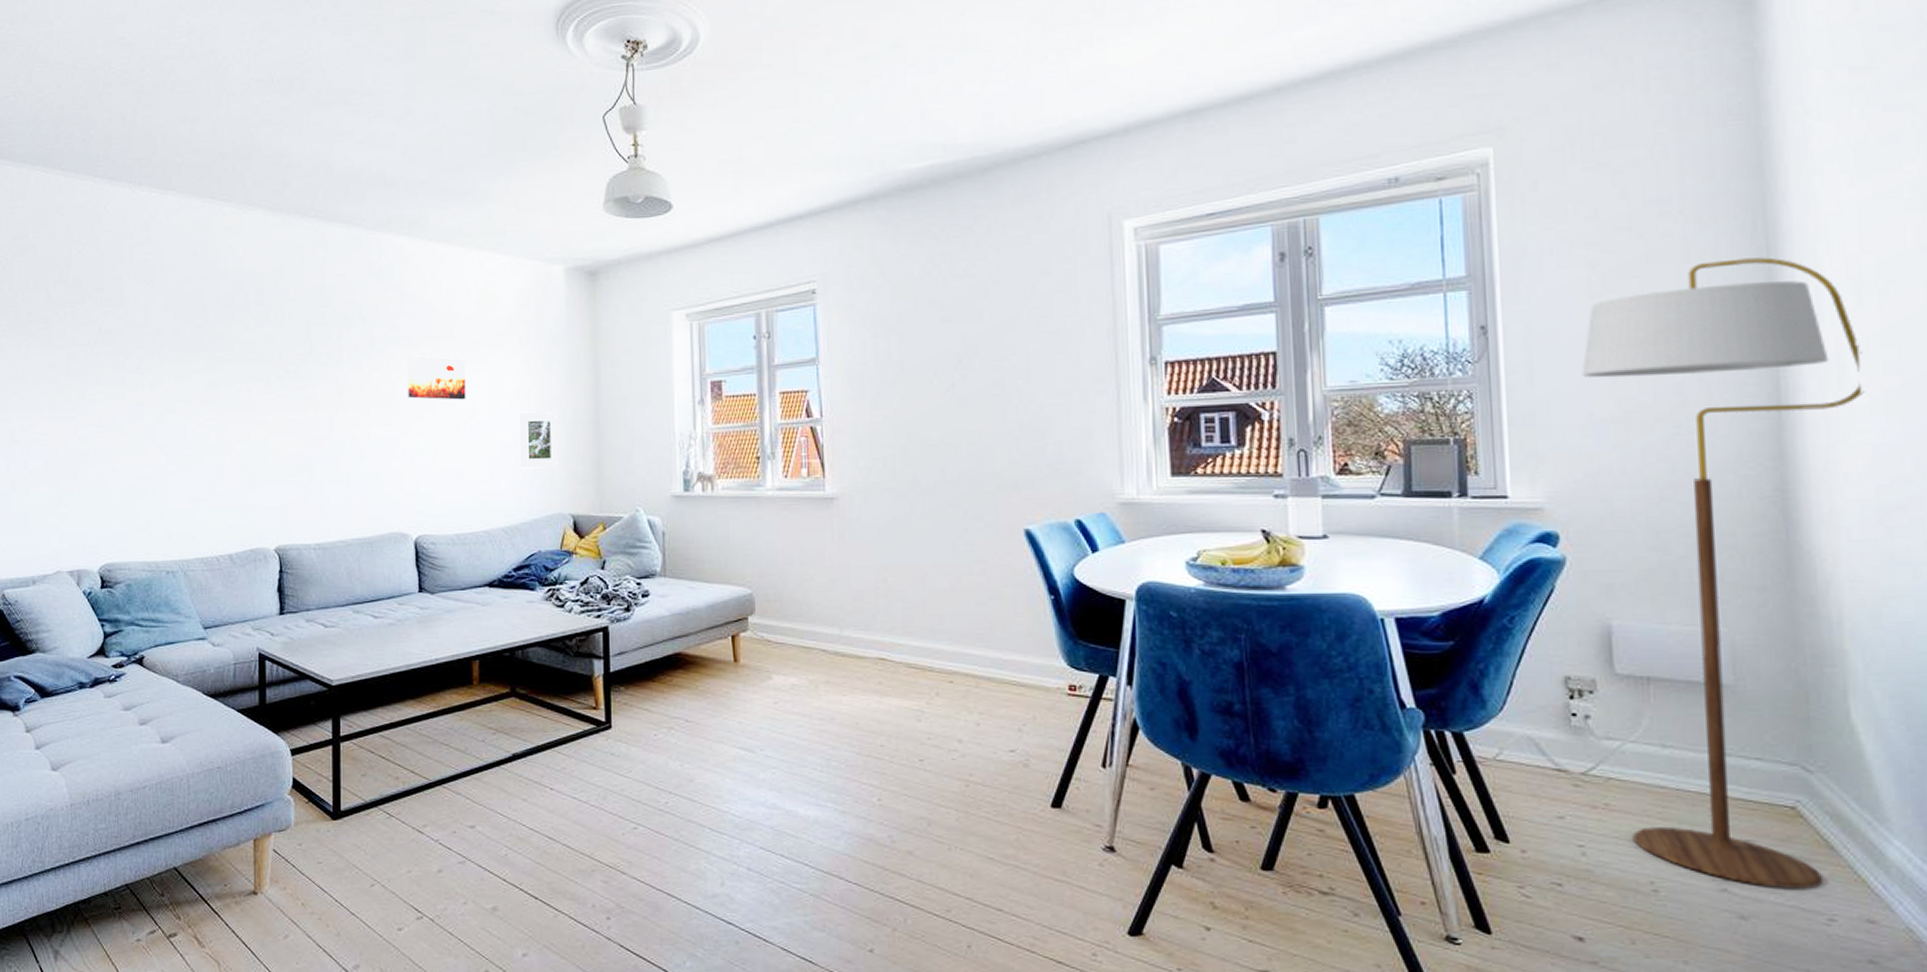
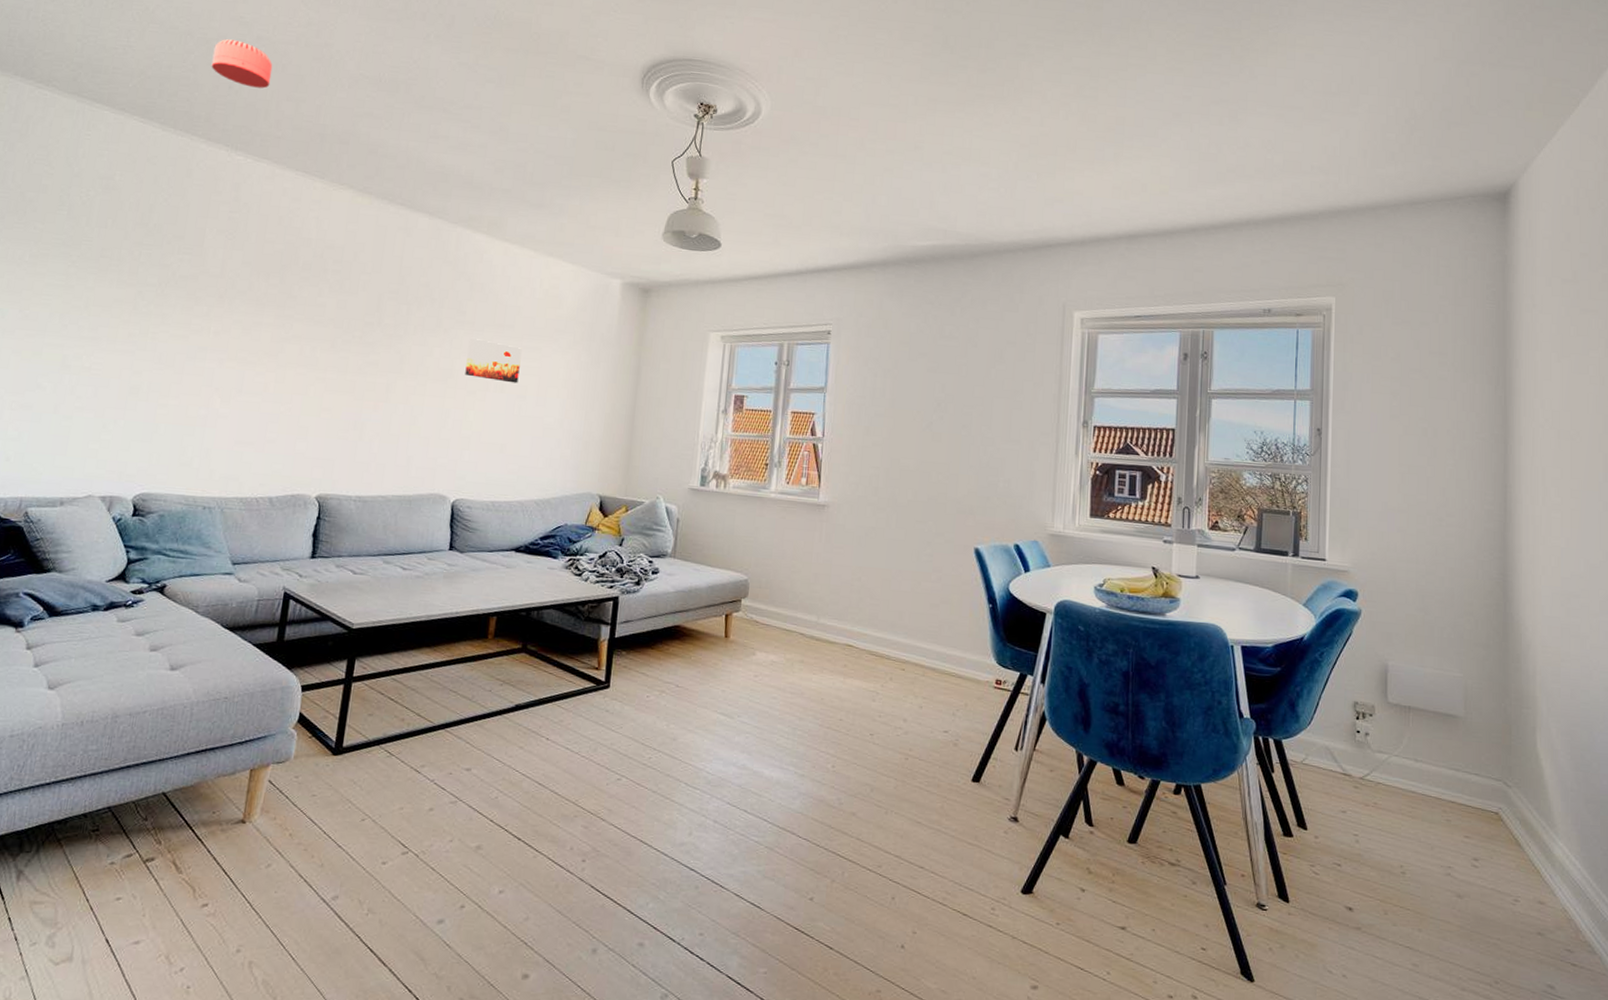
smoke detector: none [101,64,162,114] -> present [211,38,273,89]
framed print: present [518,411,558,469] -> none [558,400,598,453]
floor lamp: present [1581,257,1865,889] -> none [1381,402,1558,876]

